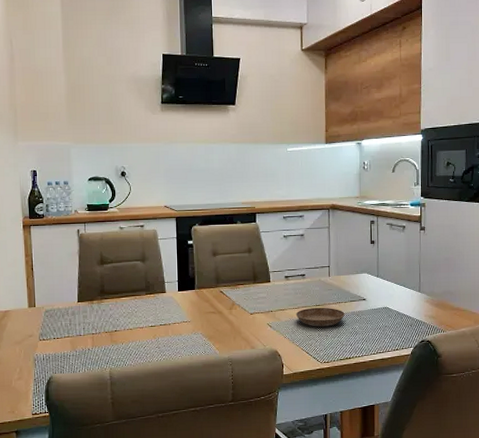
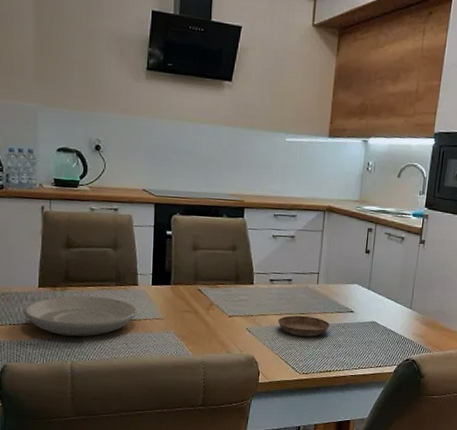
plate: none [65,306,166,345] -> present [23,296,137,337]

